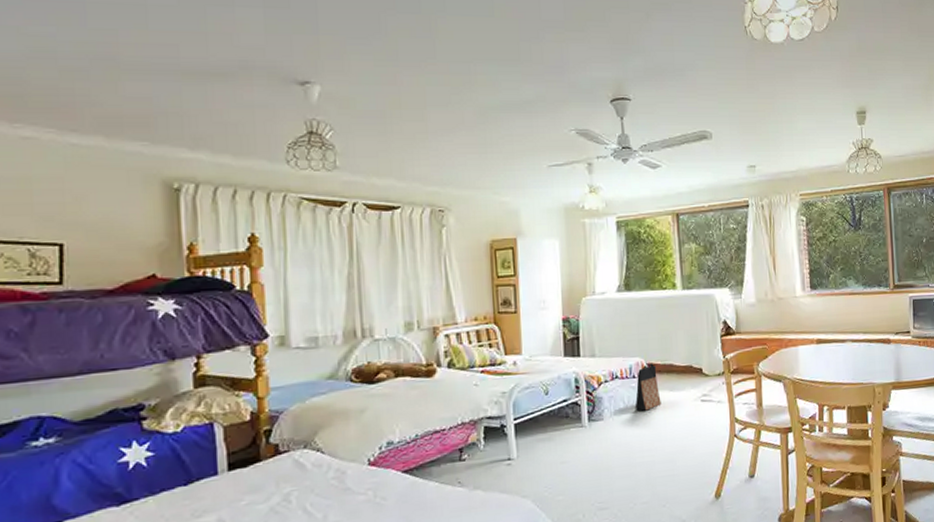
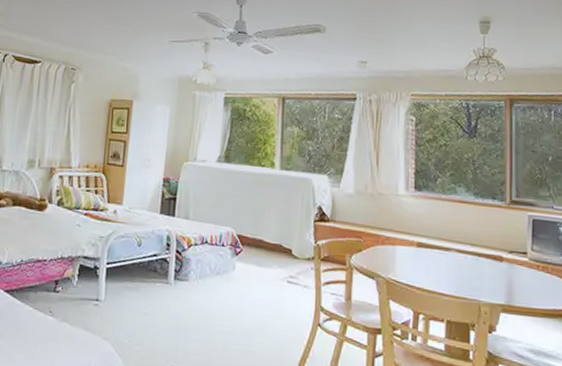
bag: present [635,363,661,411] -> none [220,235,247,281]

